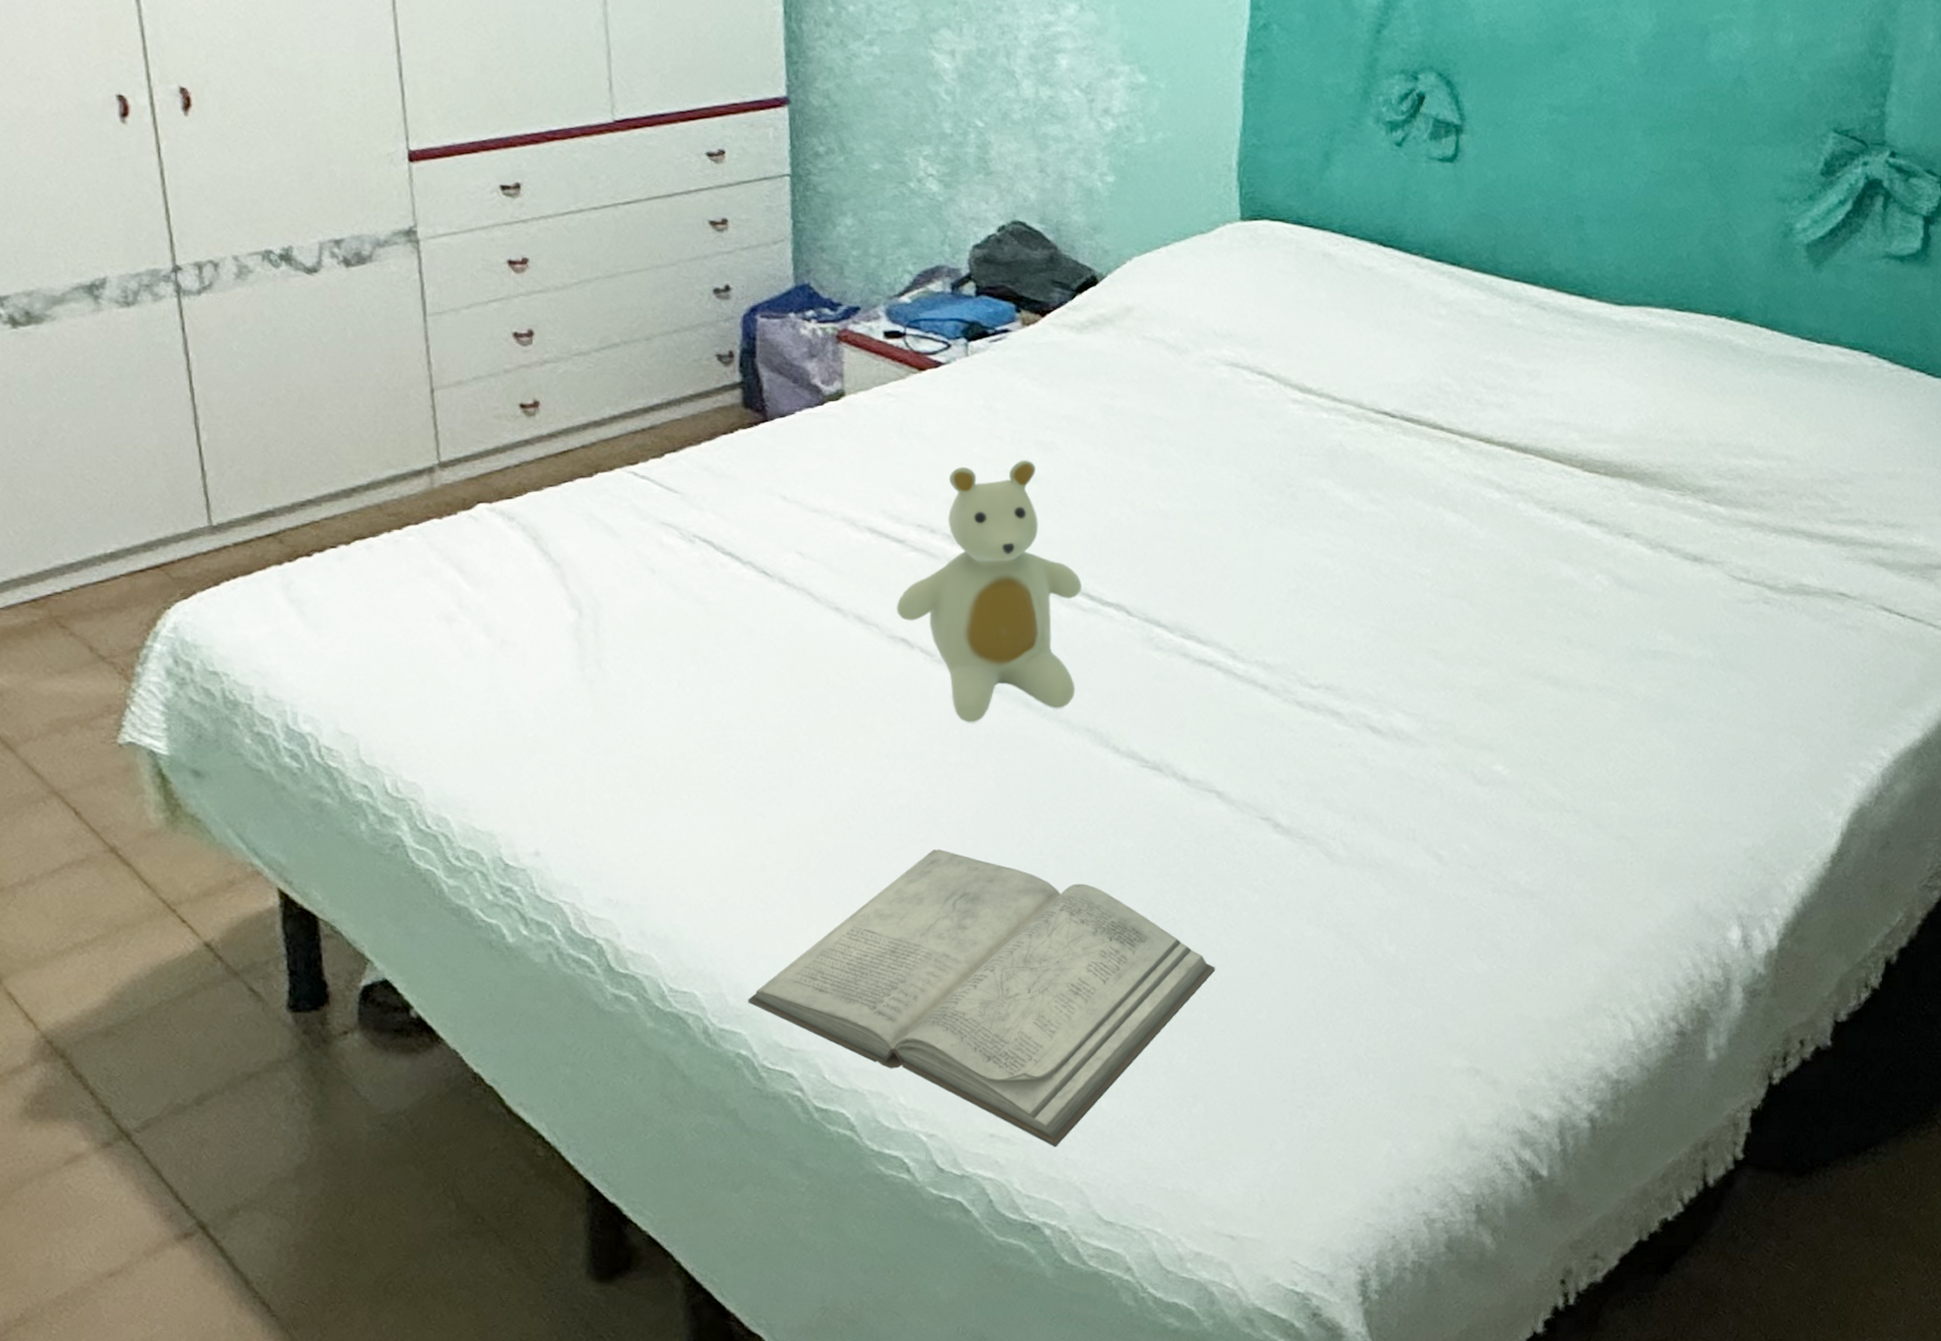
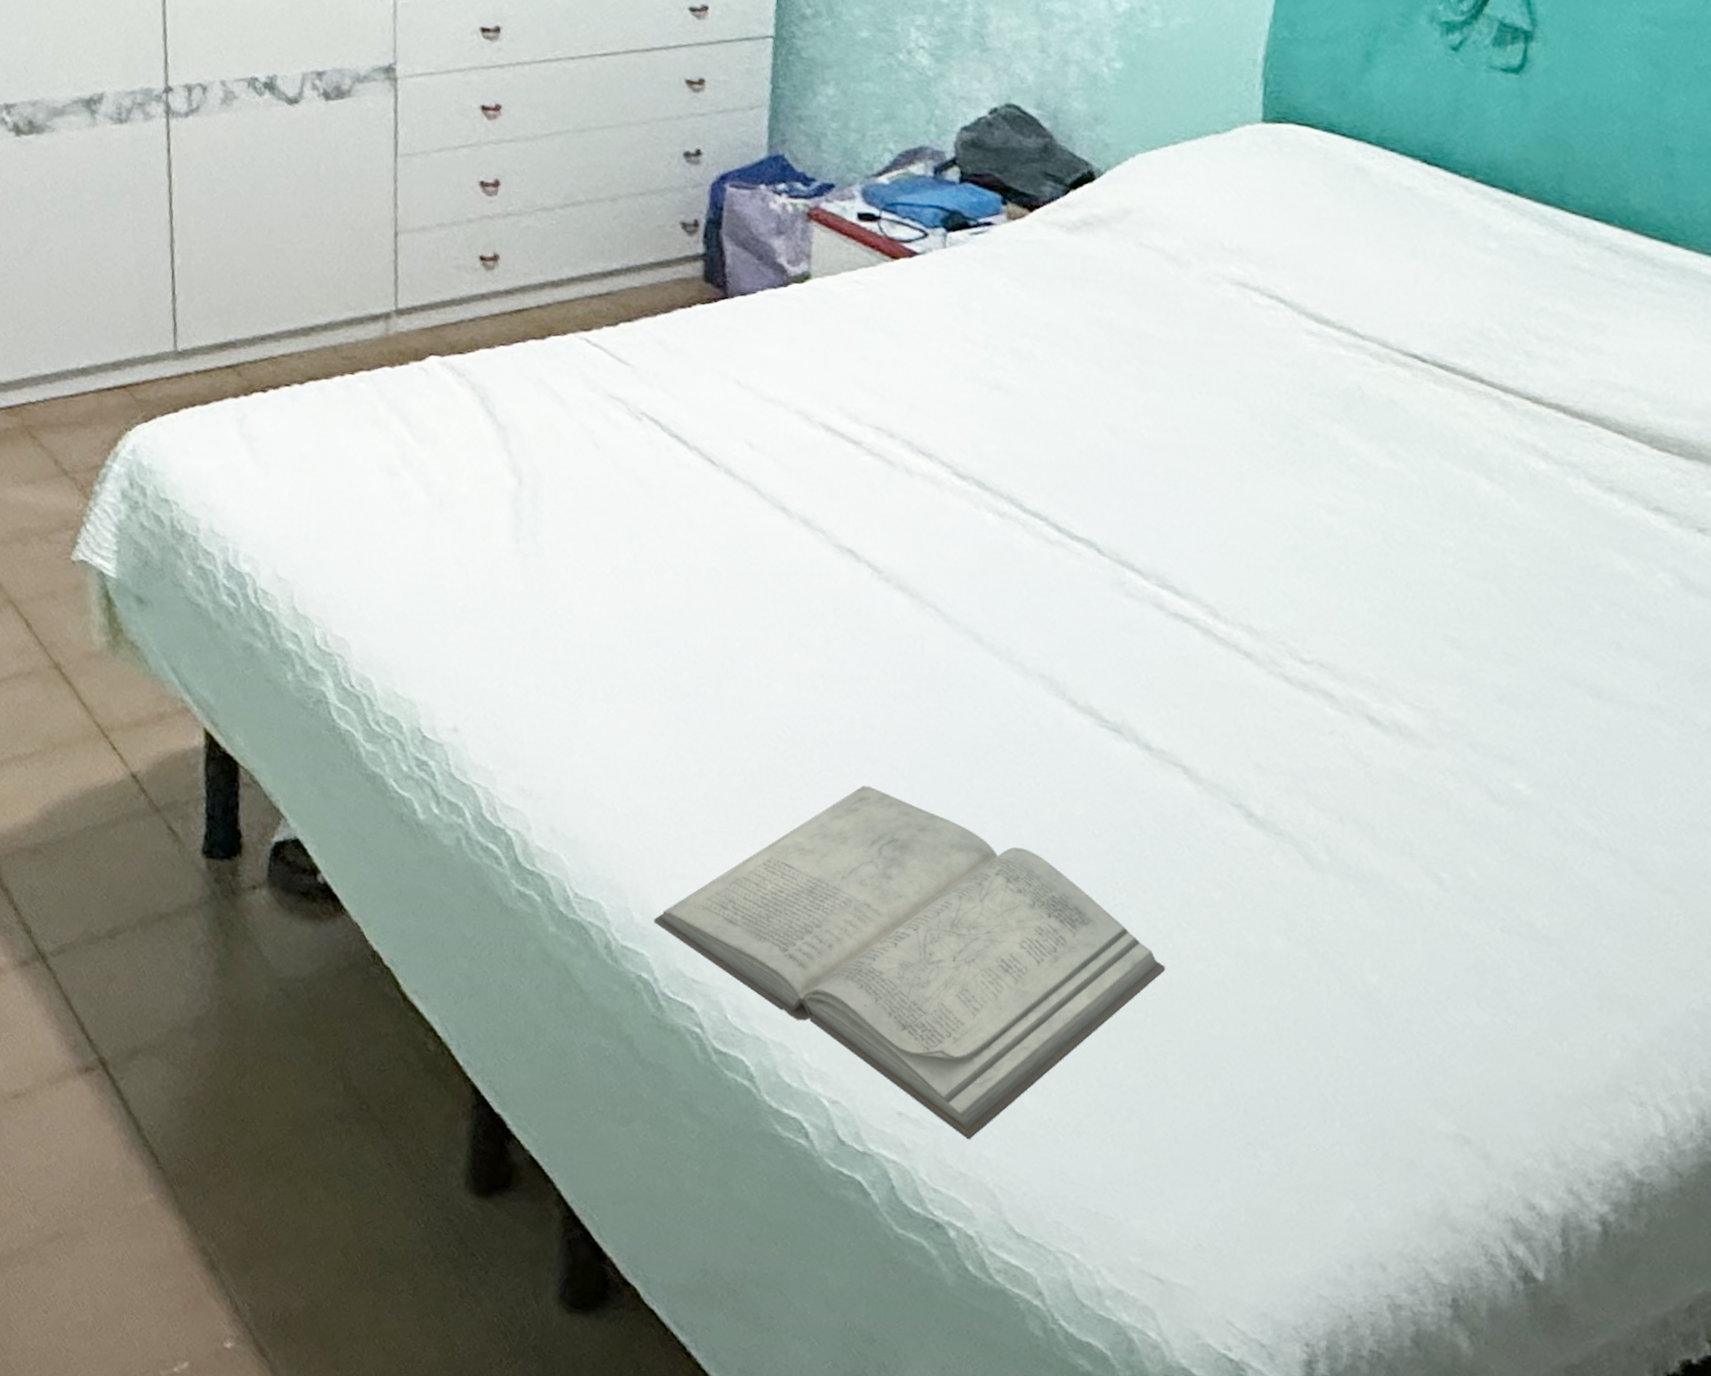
stuffed bear: present [896,460,1082,723] -> none [845,367,1050,652]

